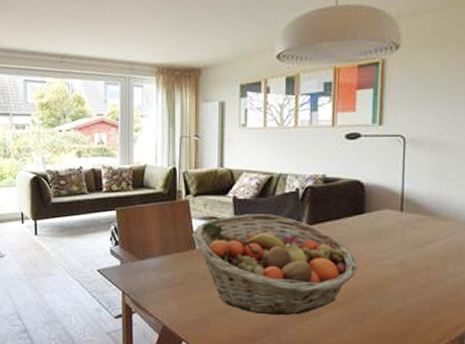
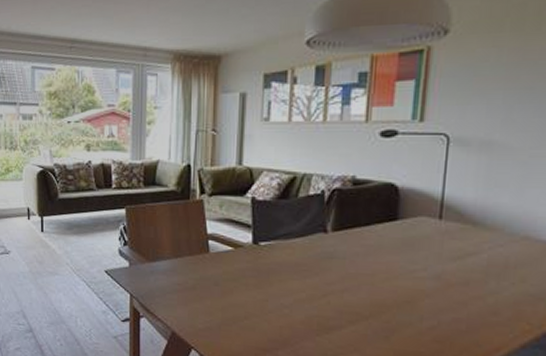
fruit basket: present [192,214,358,316] -> none [206,216,387,328]

